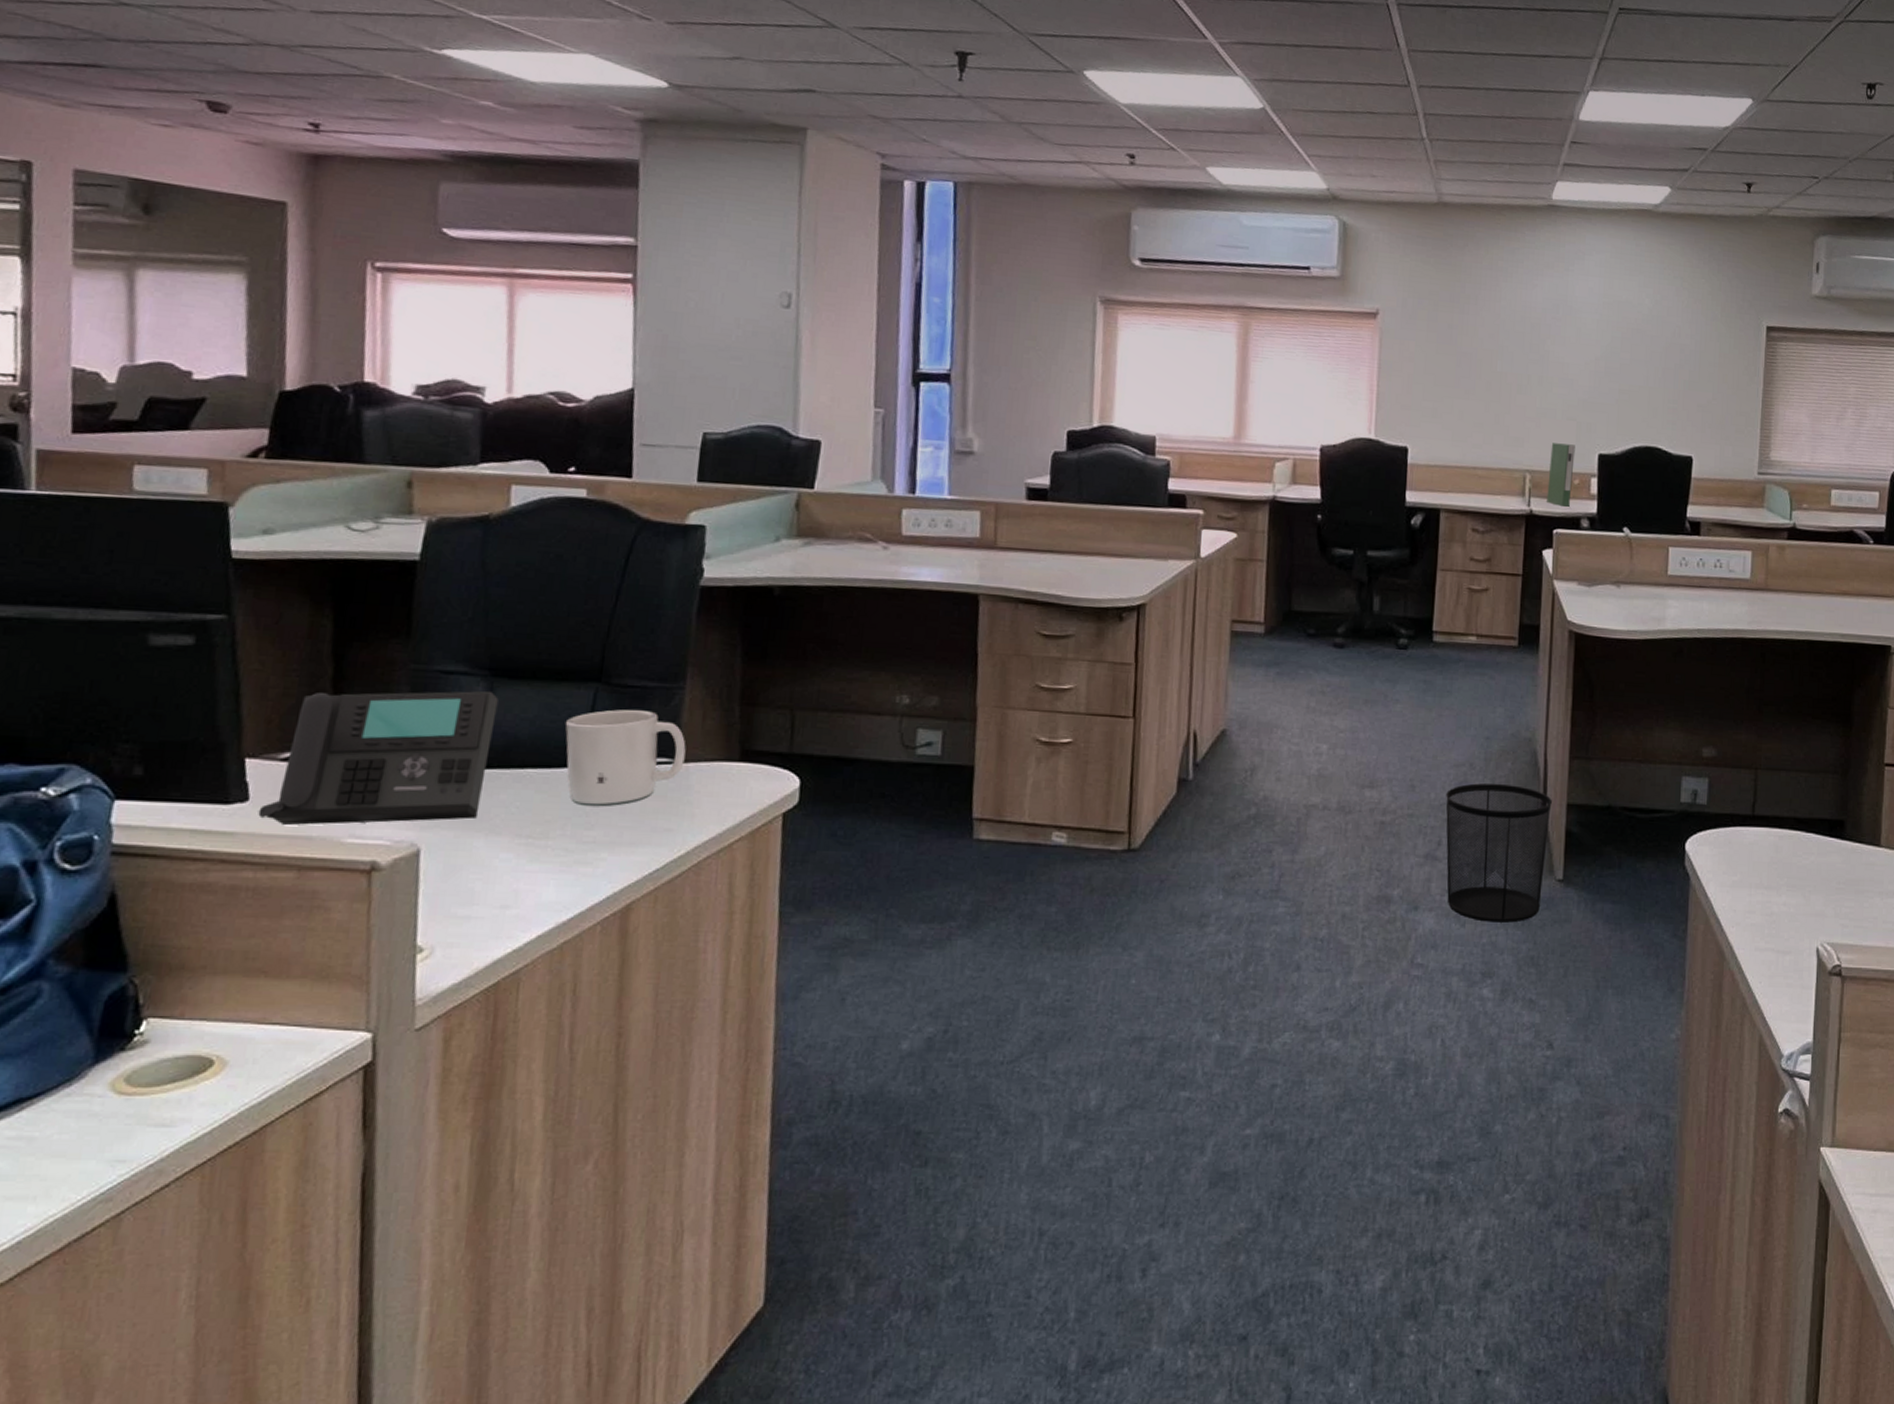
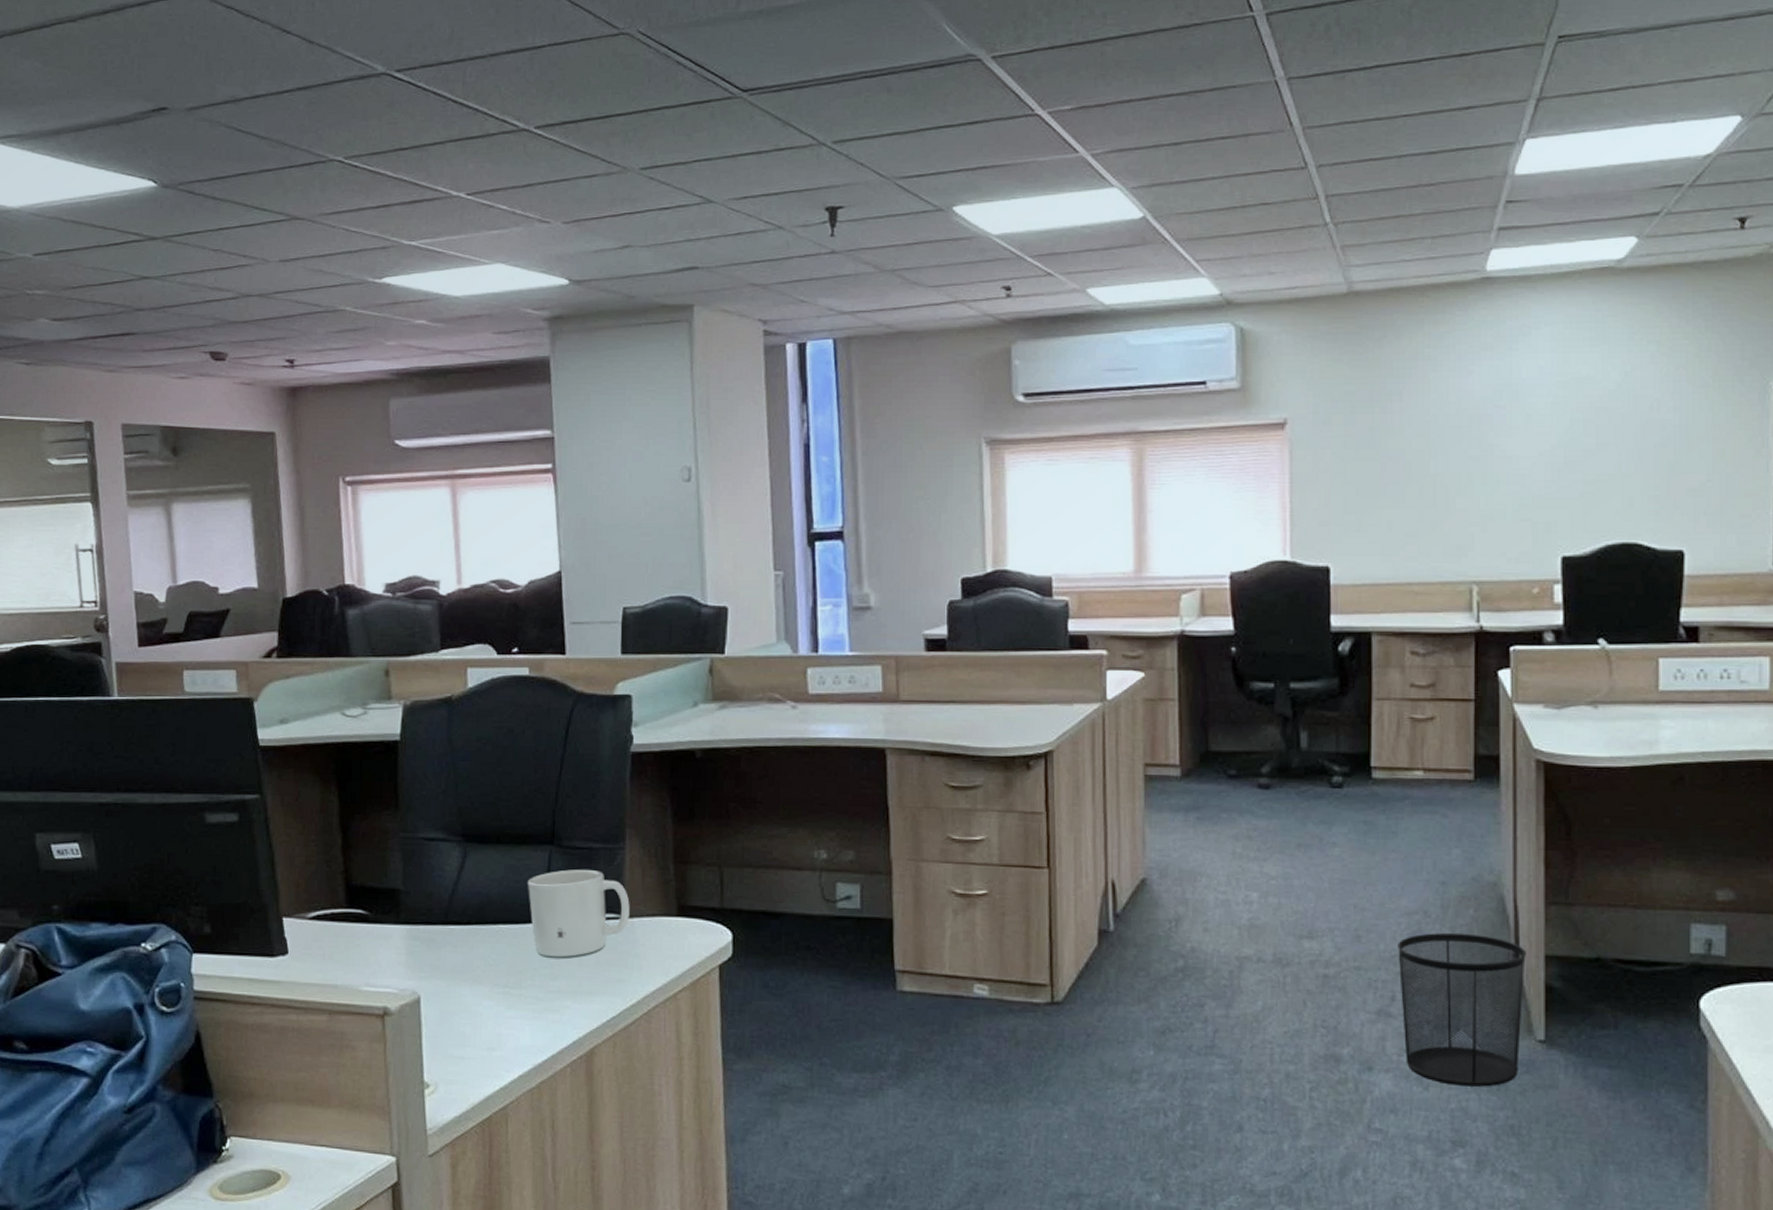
phone: present [258,690,499,826] -> none [296,855,472,976]
binder: present [1547,443,1575,507] -> none [1500,548,1532,619]

